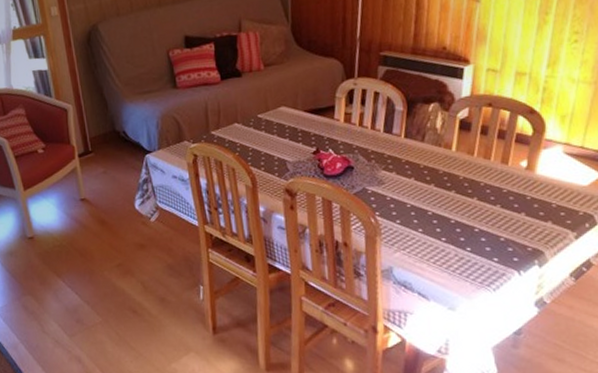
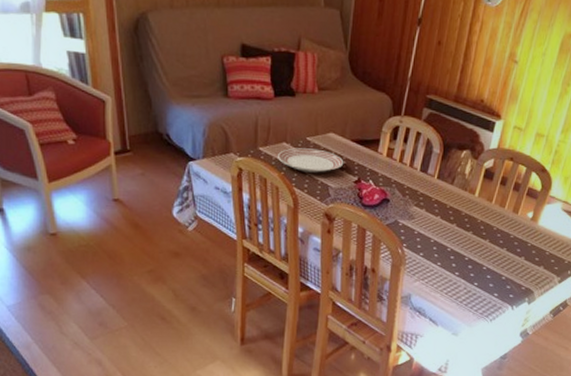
dinner plate: none [231,125,300,150] -> present [278,148,344,173]

